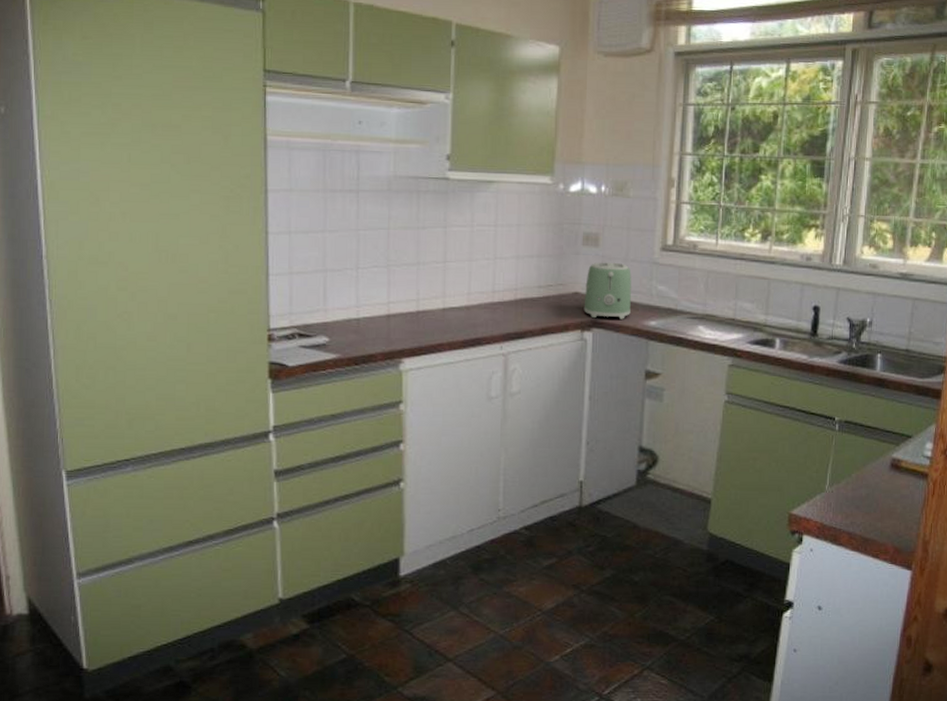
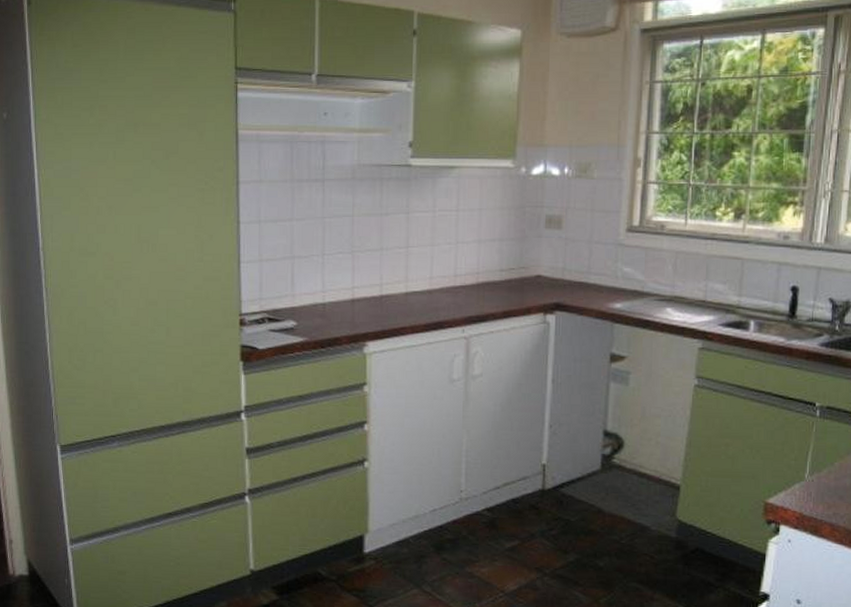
toaster: present [583,262,632,319] -> none [546,244,597,302]

